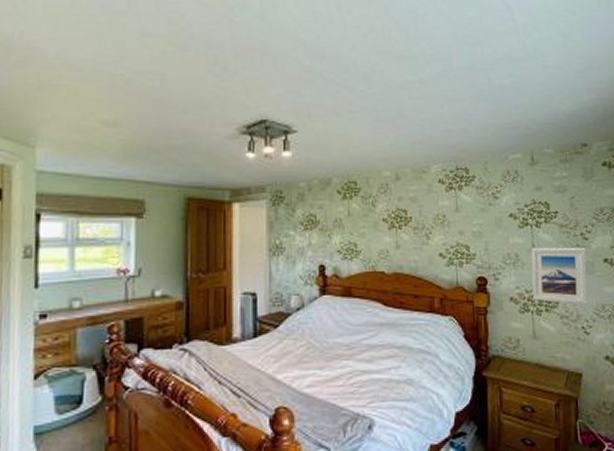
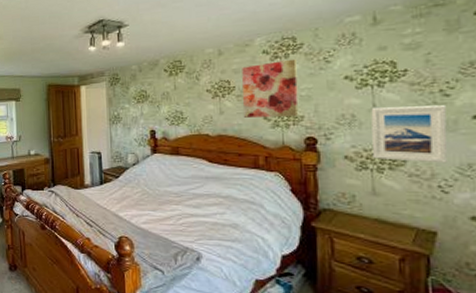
wall art: none [418,191,471,255] -> present [242,58,299,118]

